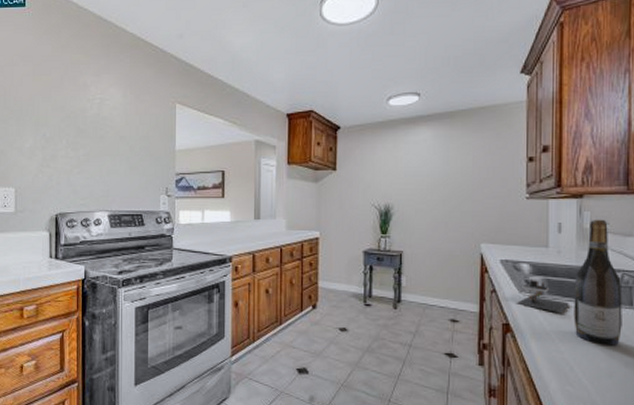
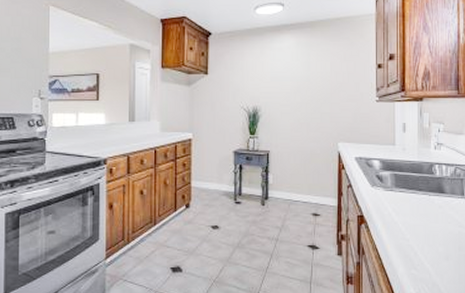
architectural model: present [516,280,569,313] -> none [369,175,413,204]
wine bottle: present [573,219,623,346] -> none [417,119,456,231]

